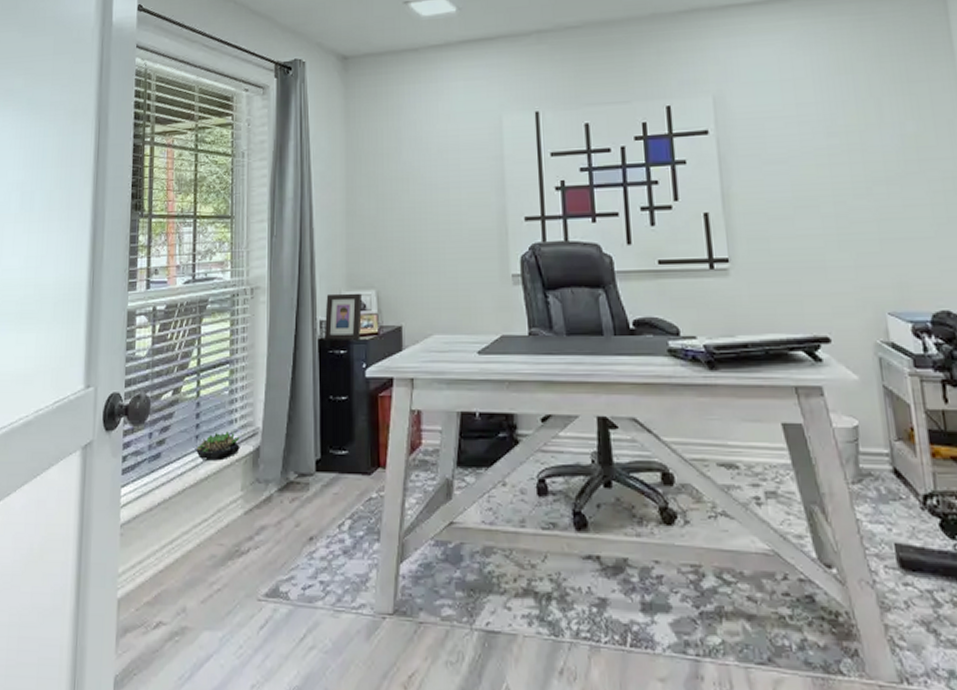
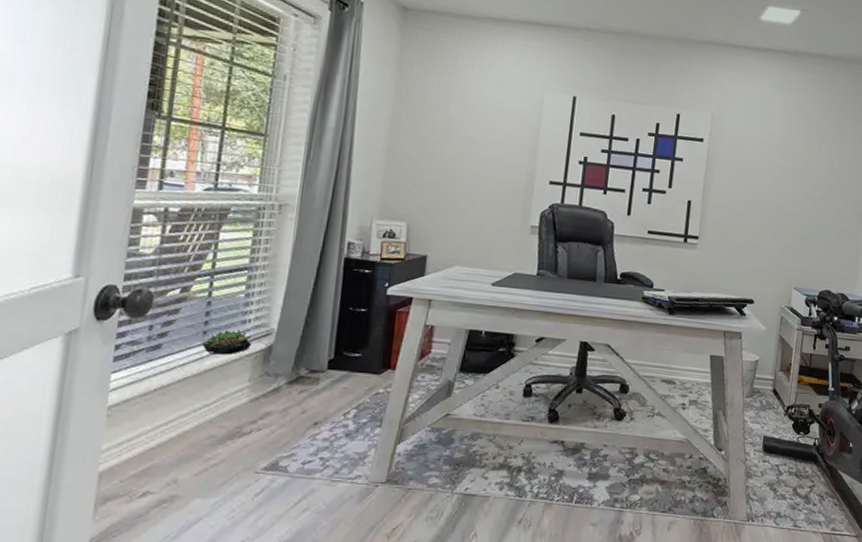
picture frame: present [324,293,362,340] -> none [350,219,393,263]

